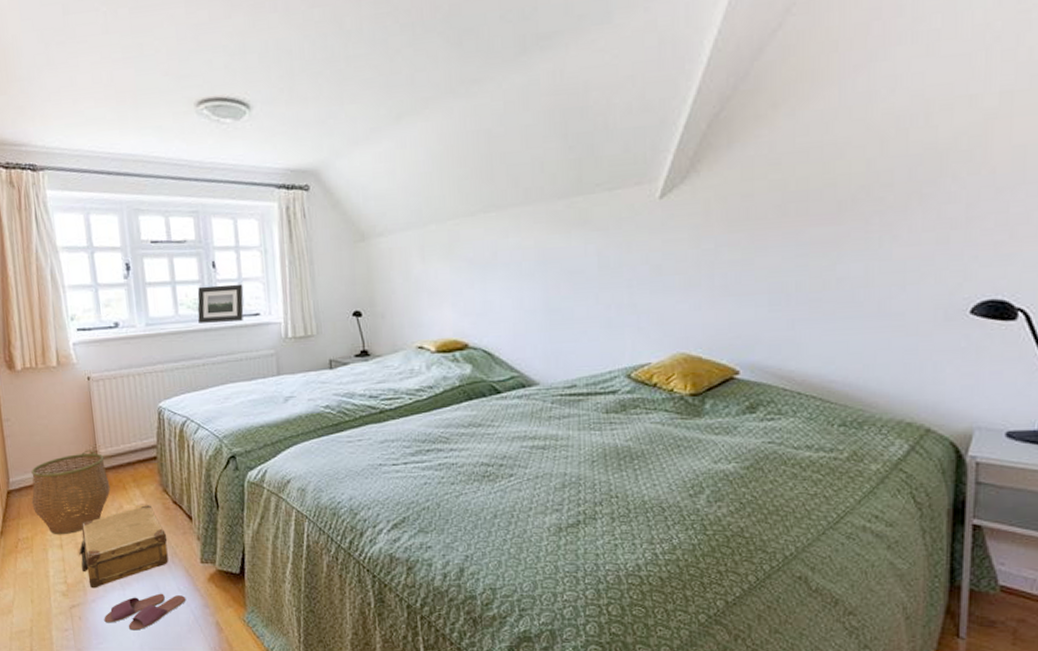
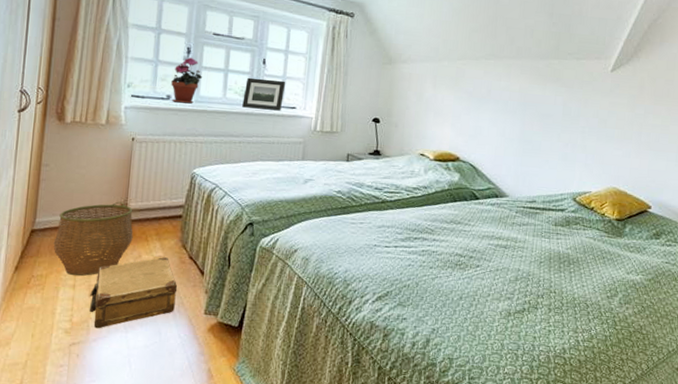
slippers: present [104,593,186,631] -> none [101,338,184,372]
potted plant: none [116,274,149,331] -> present [171,57,203,105]

